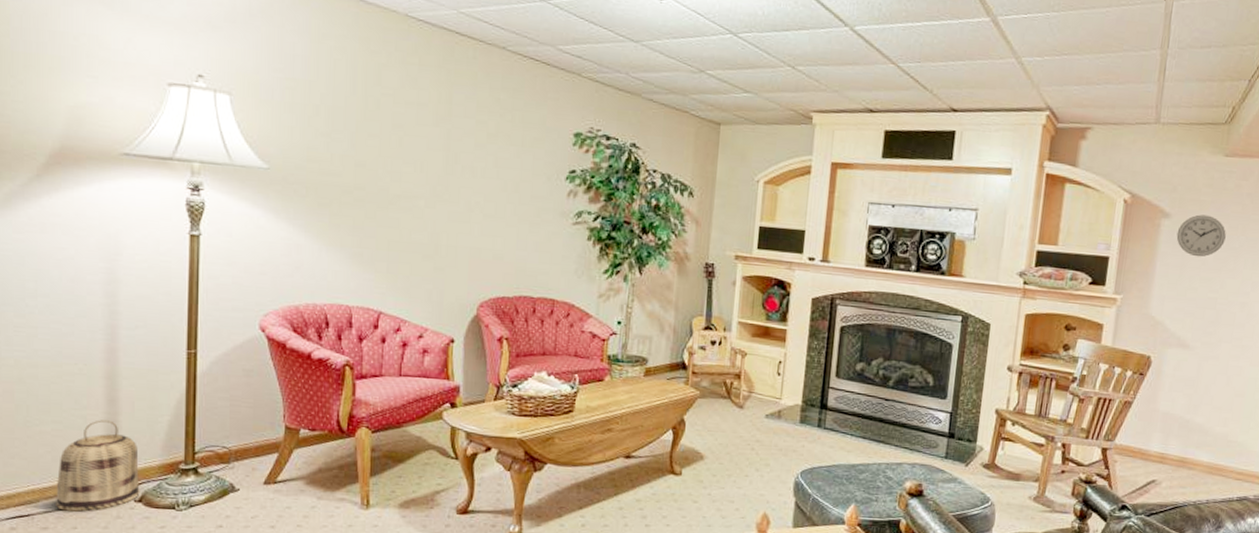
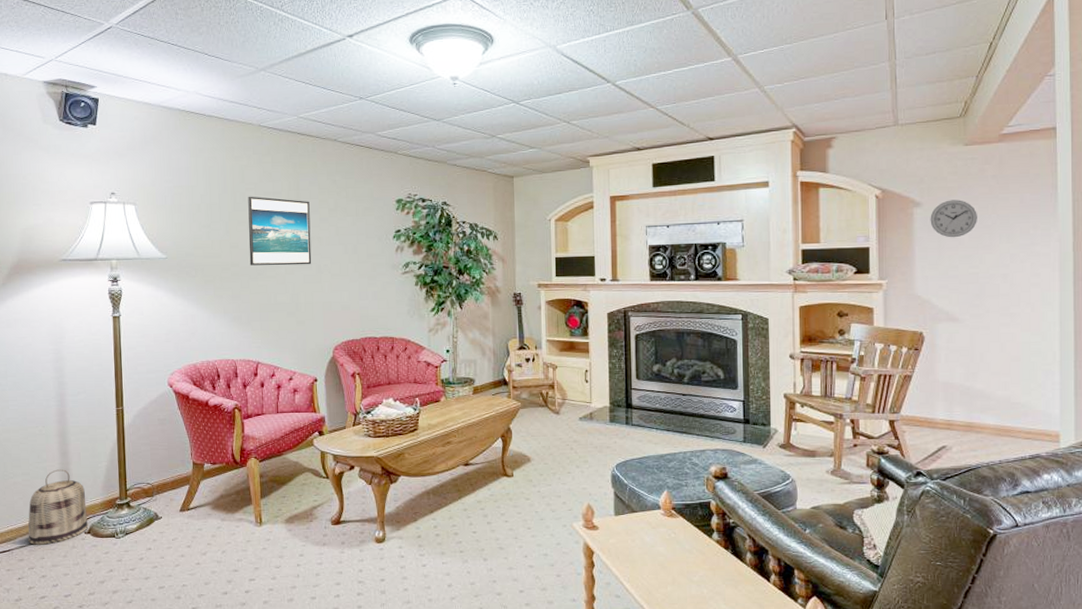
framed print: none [379,103,464,200] -> present [248,196,312,266]

